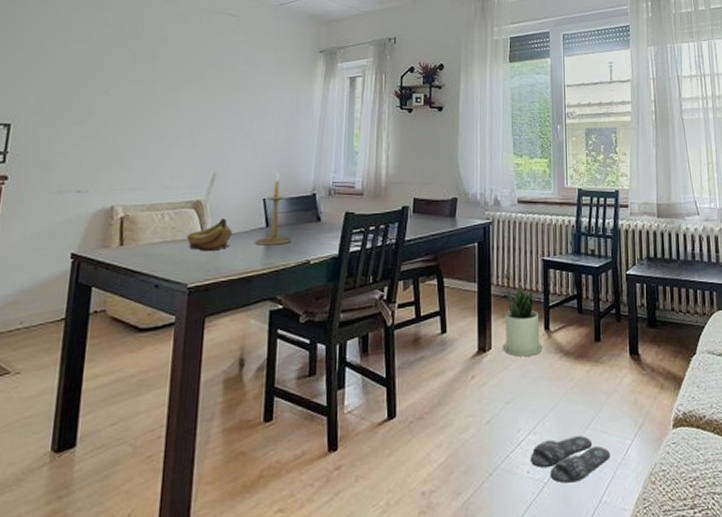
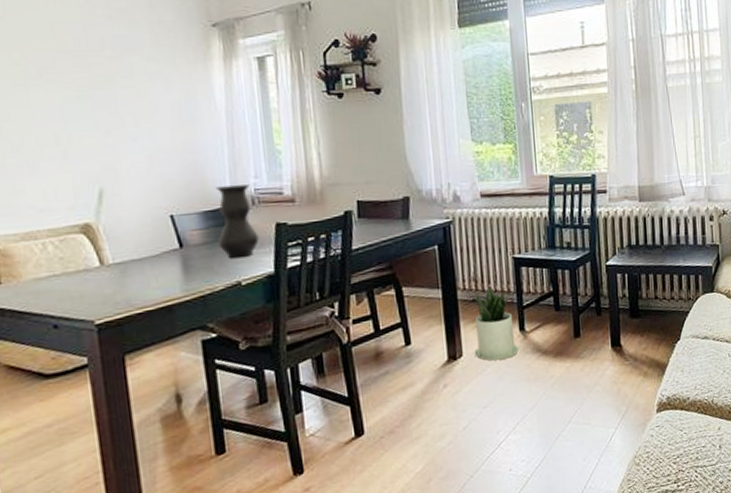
fruit: present [186,218,233,251] -> none [81,242,140,282]
candlestick: present [255,173,291,246] -> none [169,183,213,270]
vase: none [297,178,330,239] -> present [215,184,259,258]
slippers: present [531,436,610,483] -> none [512,430,594,476]

